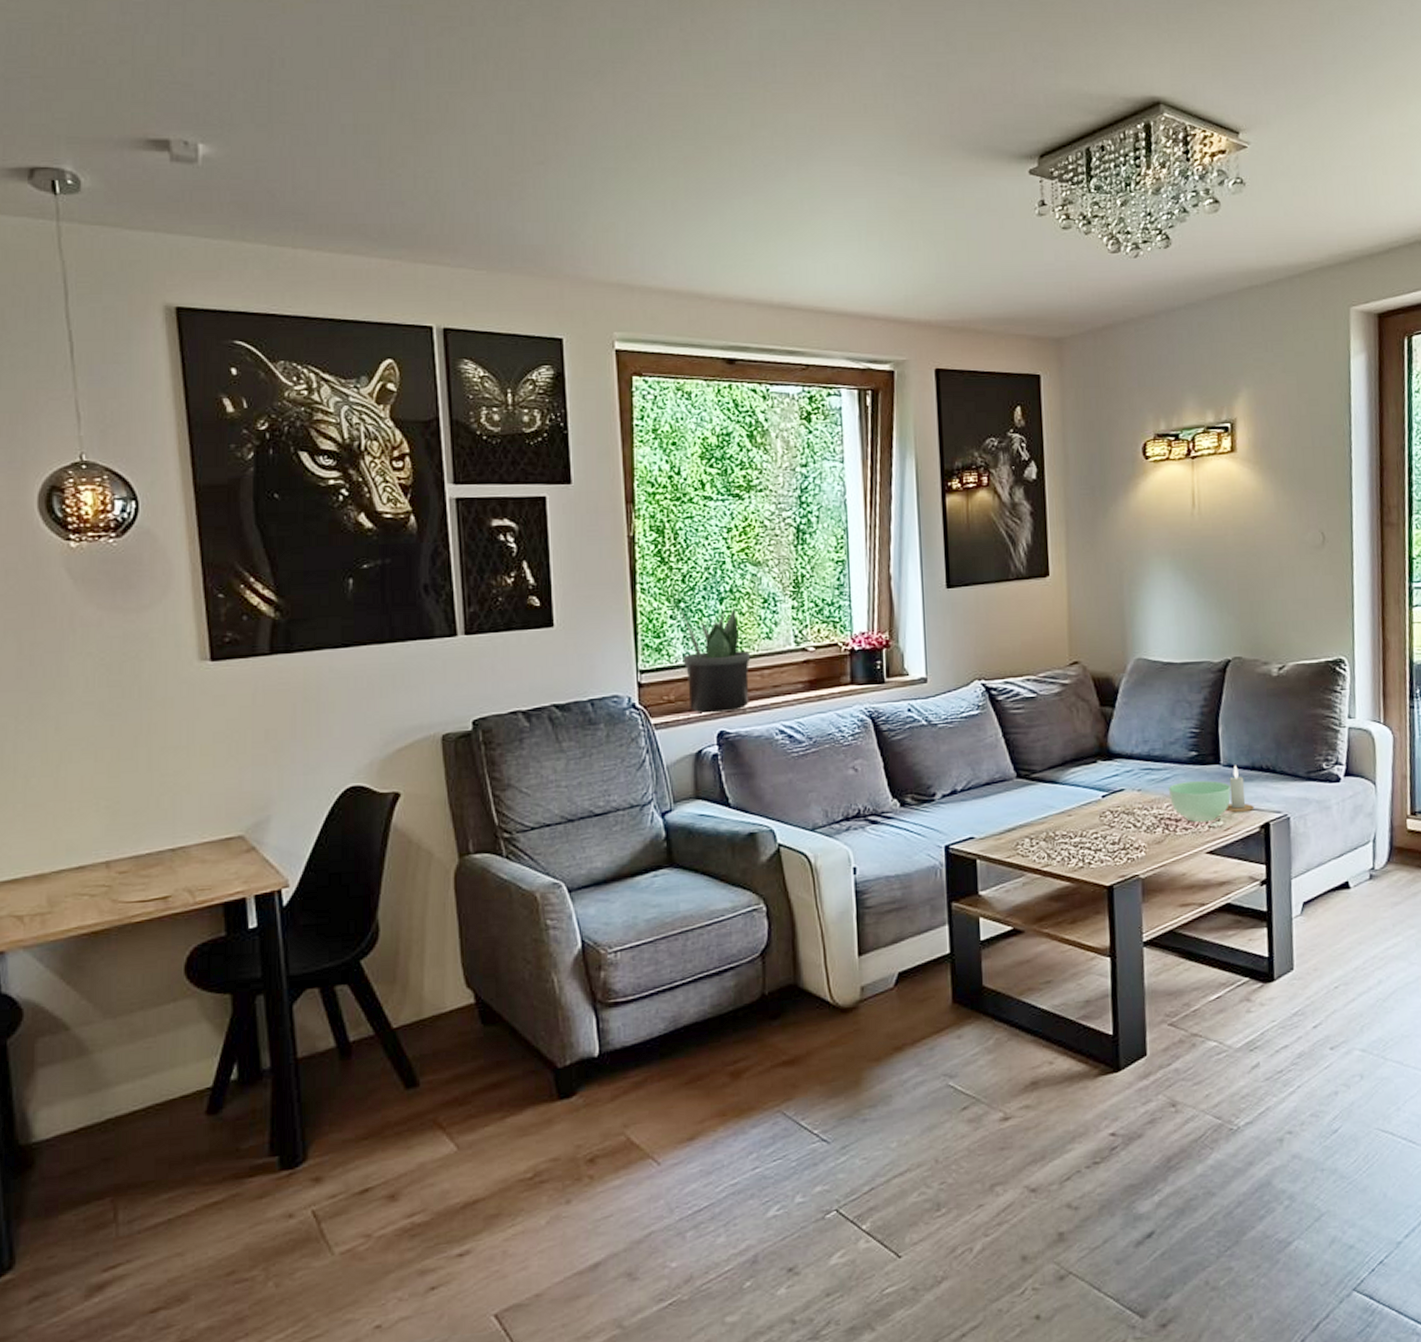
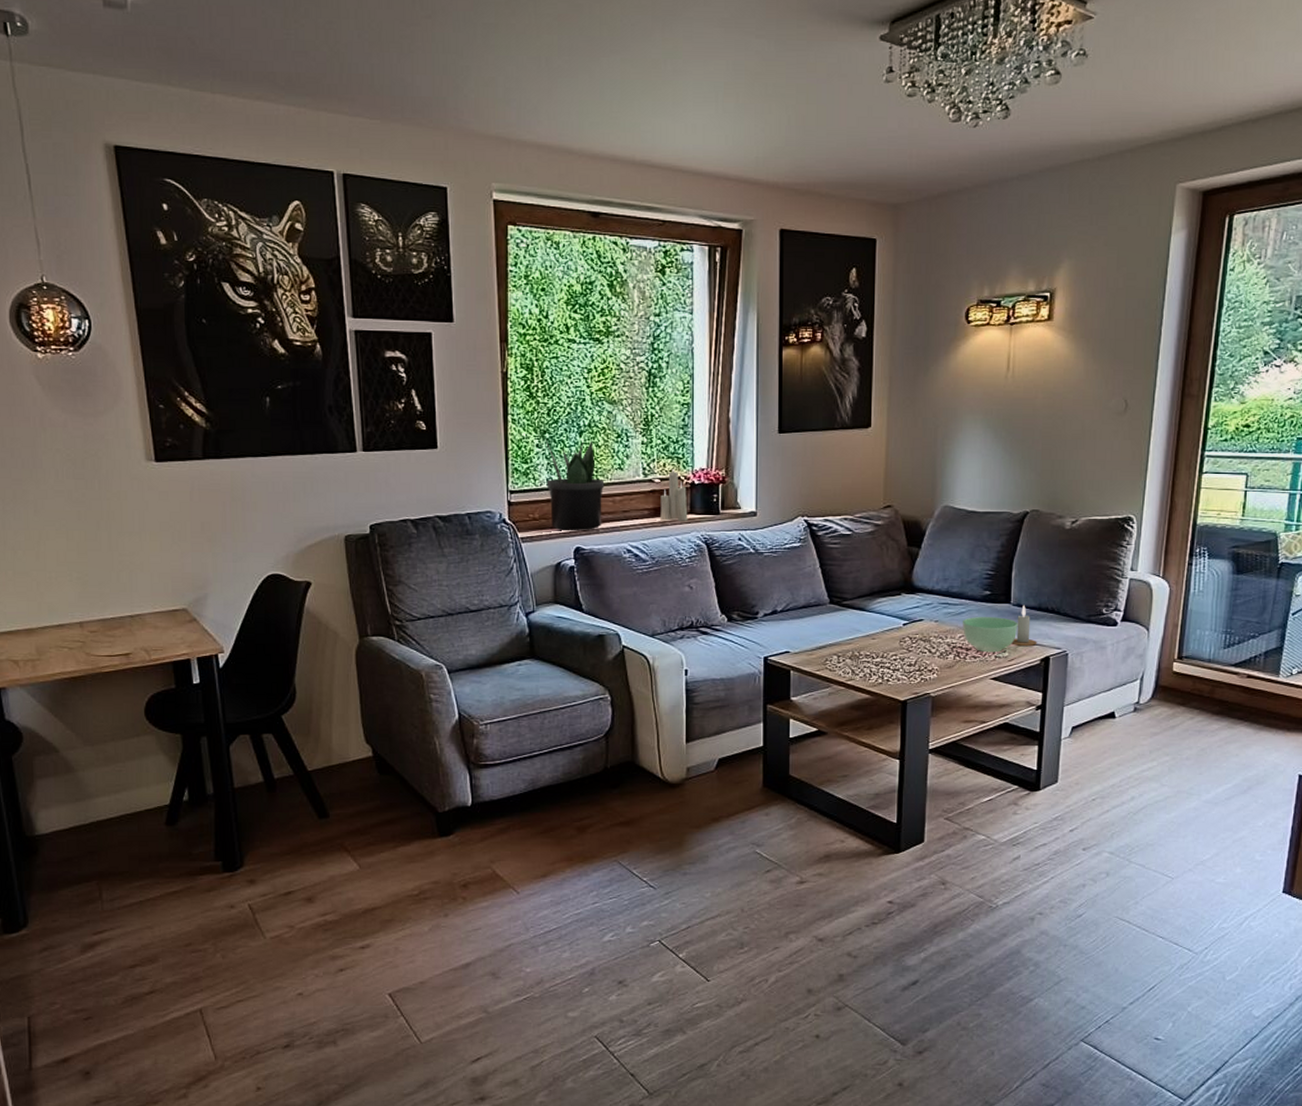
candle: none [816,635,849,695] -> present [660,469,688,522]

